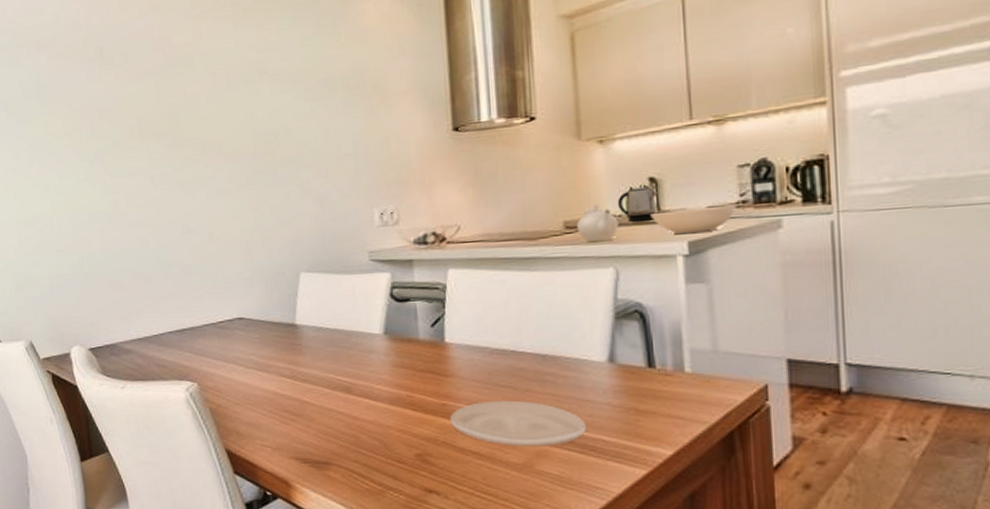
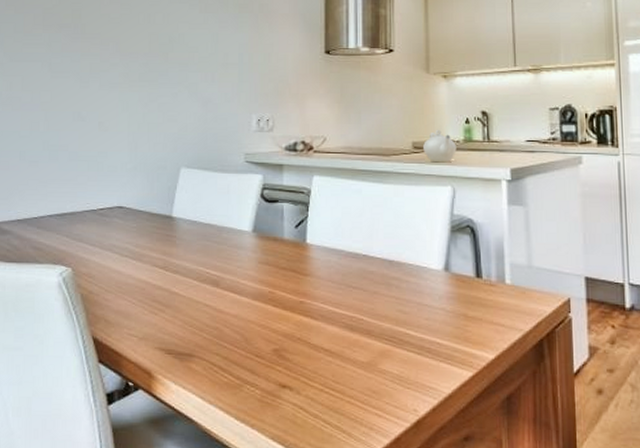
plate: present [450,400,587,448] -> none [306,300,424,348]
kettle: present [617,186,656,222] -> none [456,118,486,148]
bowl: present [650,204,737,234] -> none [482,140,548,162]

